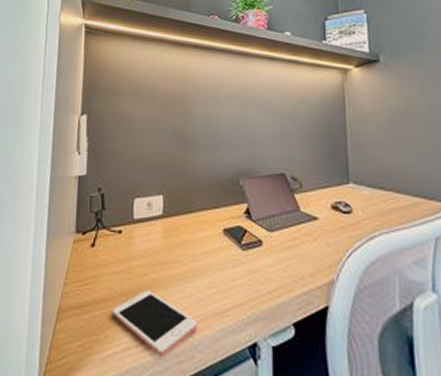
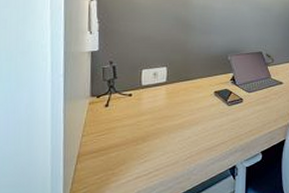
cell phone: present [112,290,198,356] -> none [125,136,194,180]

